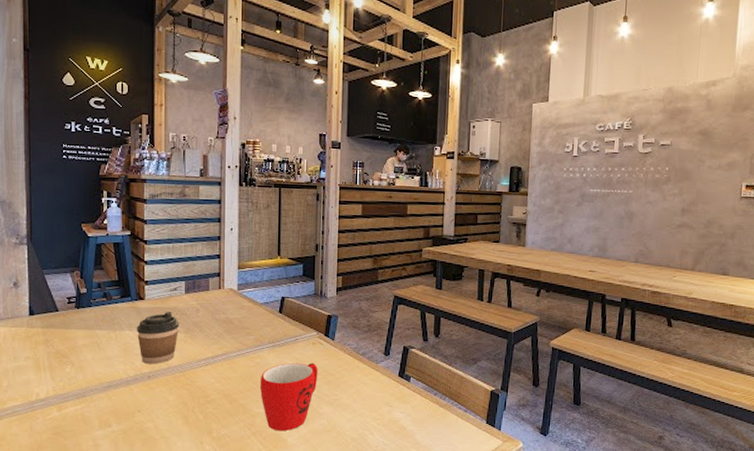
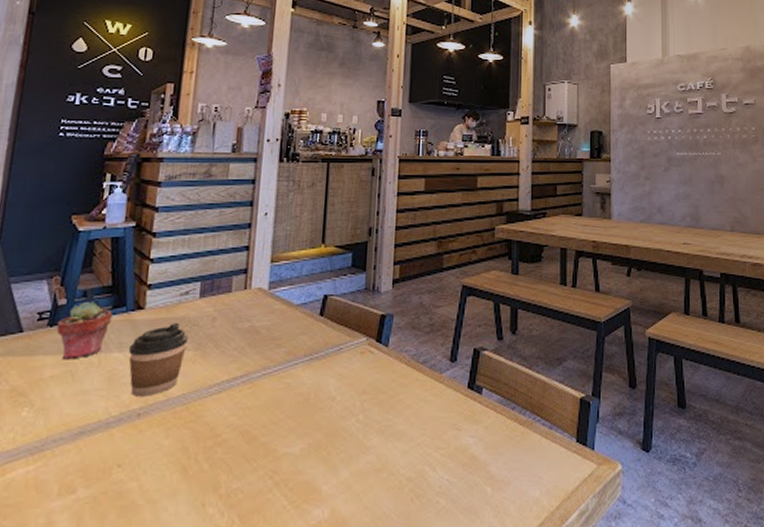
potted succulent: none [82,292,121,334] -> present [56,302,113,360]
mug: present [259,362,318,432] -> none [288,379,367,478]

